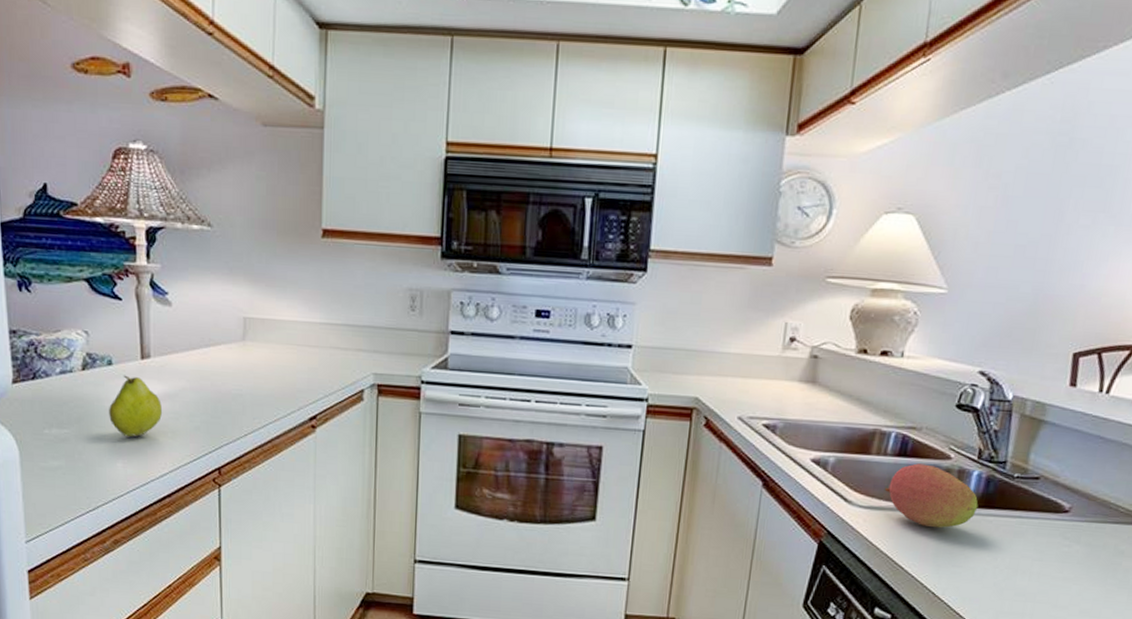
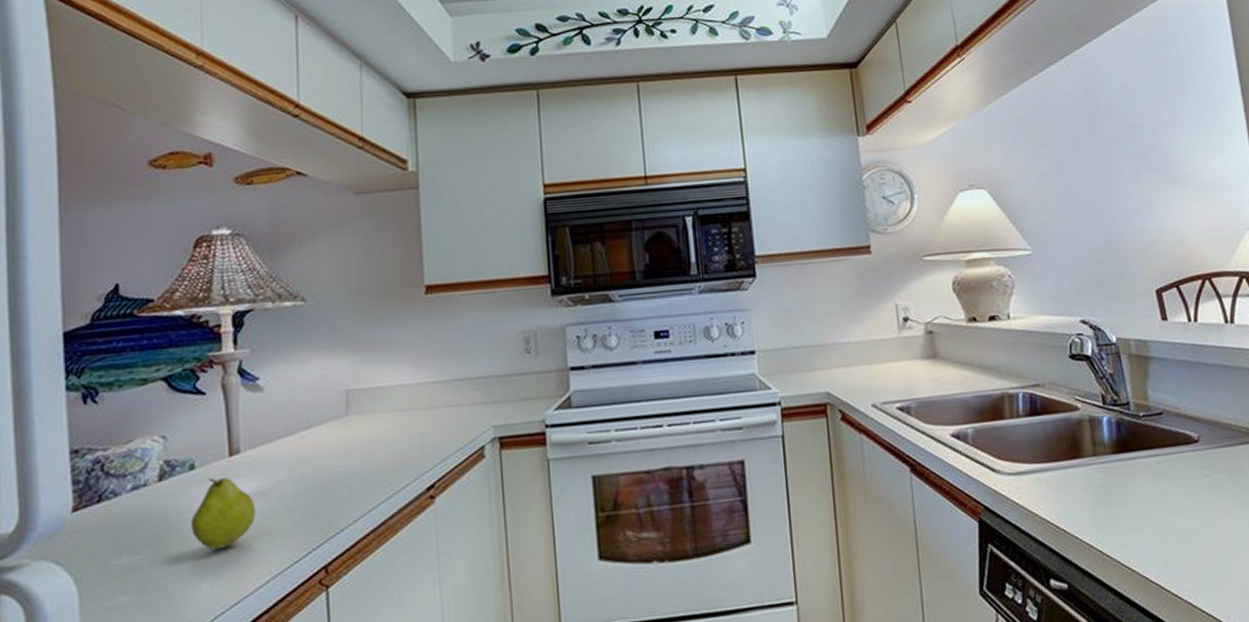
fruit: present [884,463,978,528] -> none [1026,419,1117,483]

